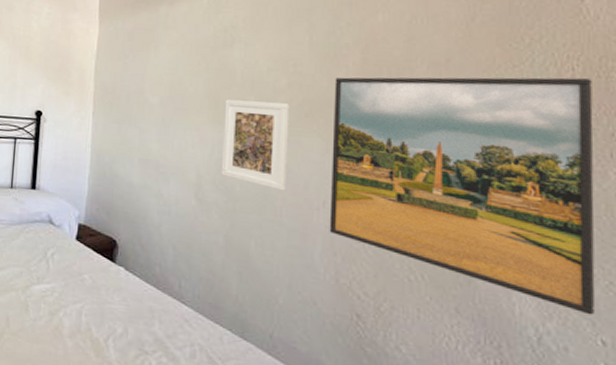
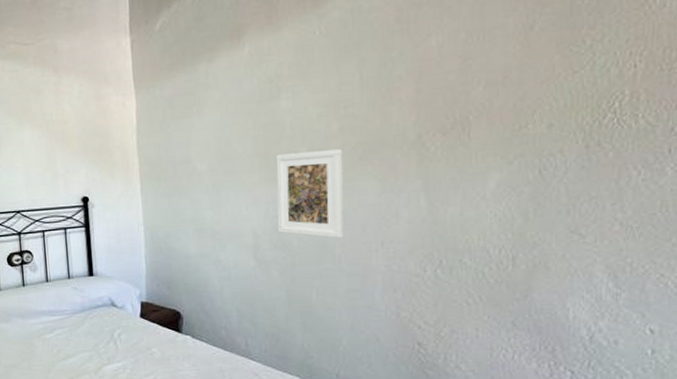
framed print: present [329,77,596,316] -> none [388,74,654,308]

